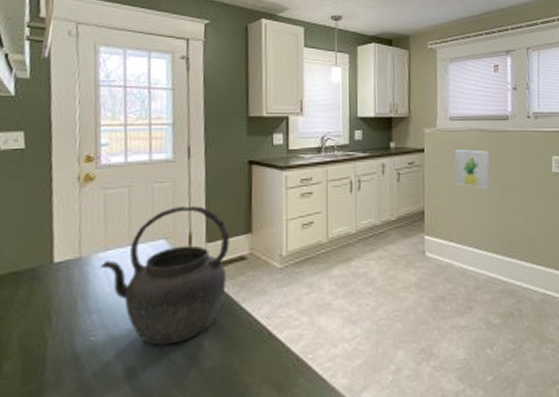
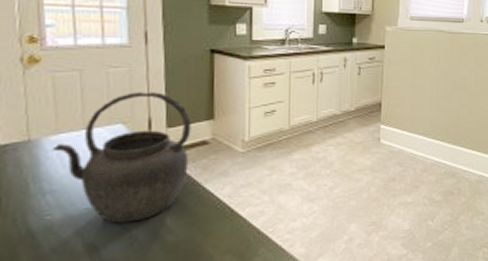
wall art: present [454,150,490,190] -> none [411,48,444,85]

